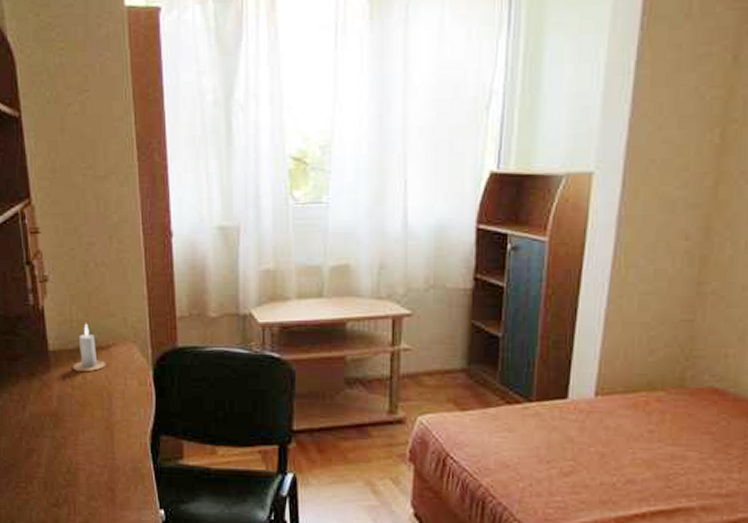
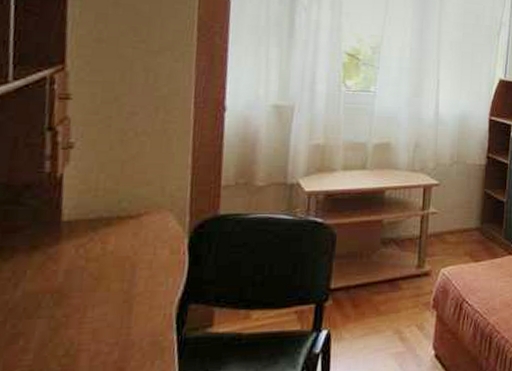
candle: present [73,323,106,372] -> none [91,192,134,243]

